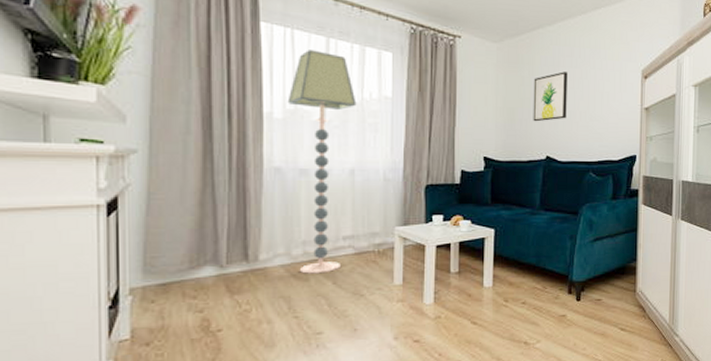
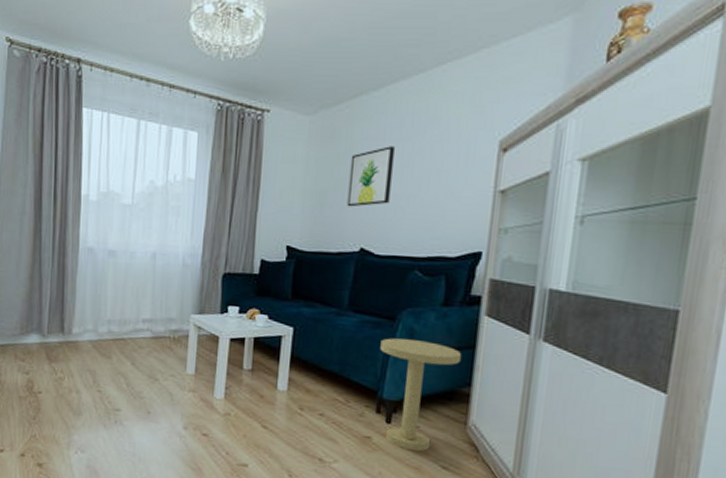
floor lamp: present [287,50,357,274] -> none [101,133,162,353]
side table: none [568,229,628,321] -> present [380,338,462,452]

